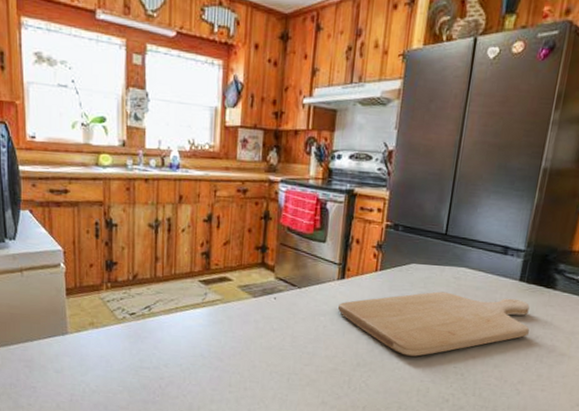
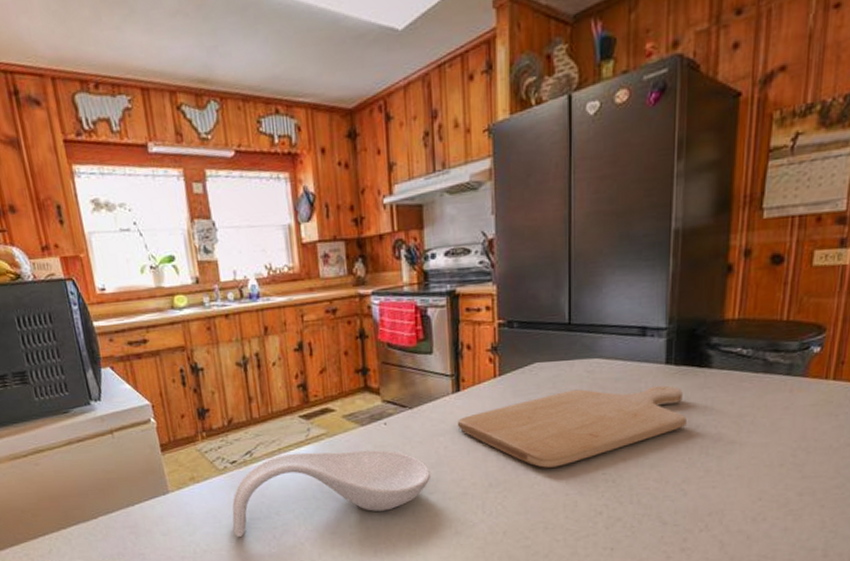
spoon rest: none [124,313,309,383] -> present [232,450,432,538]

